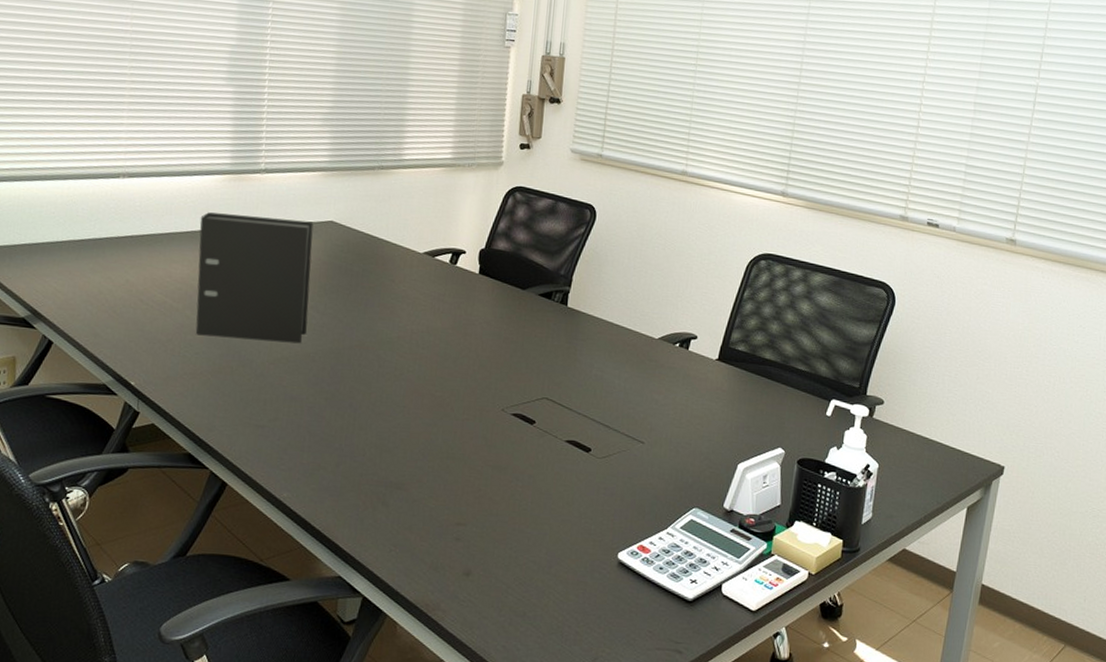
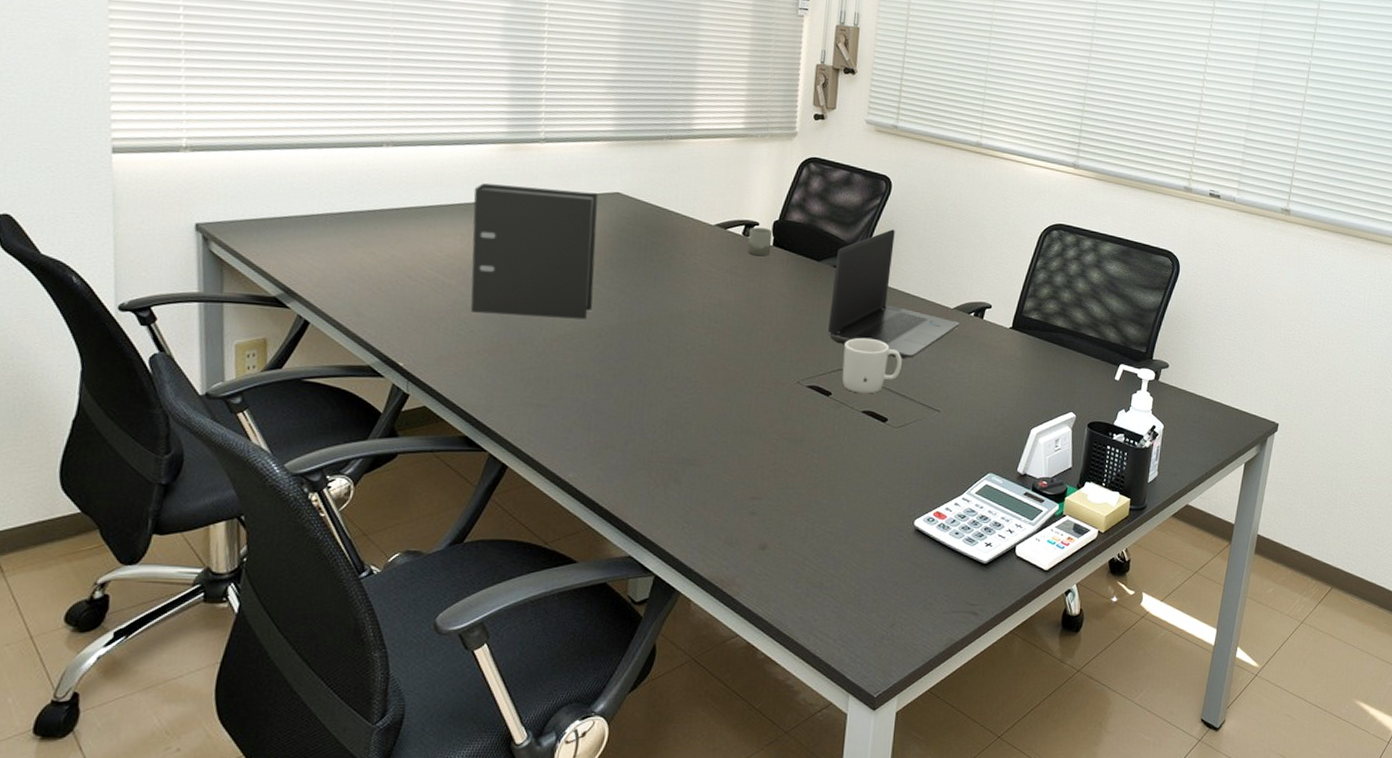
cup: none [454,255,479,284] -> present [747,227,773,256]
laptop computer: none [532,258,664,388] -> present [828,229,959,358]
mug: none [545,366,607,424] -> present [841,337,903,394]

